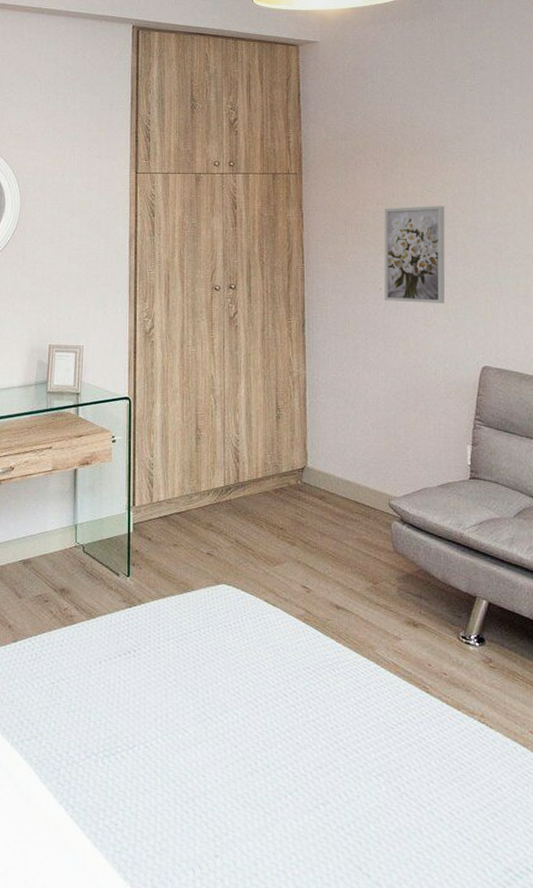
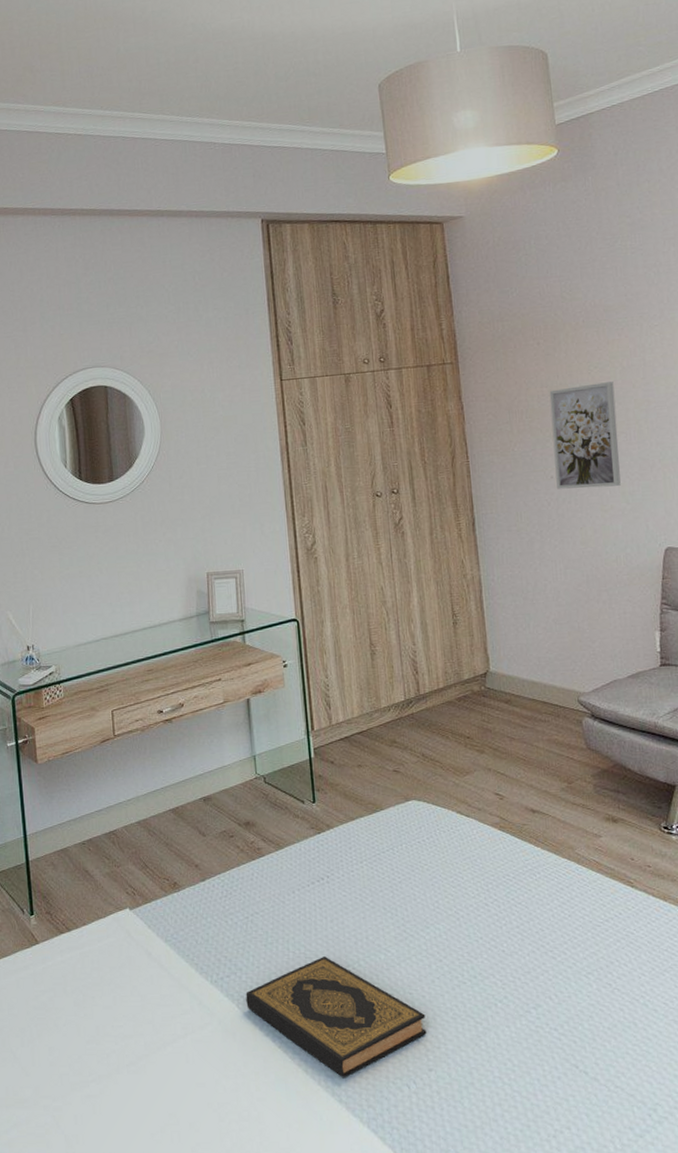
hardback book: none [43,730,216,854] -> present [245,957,427,1077]

